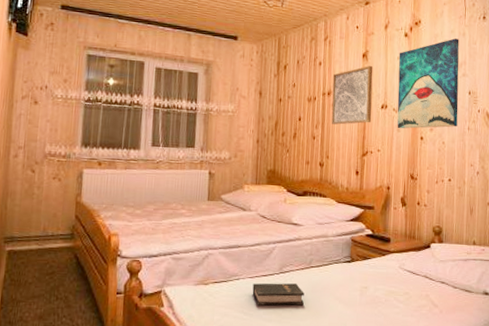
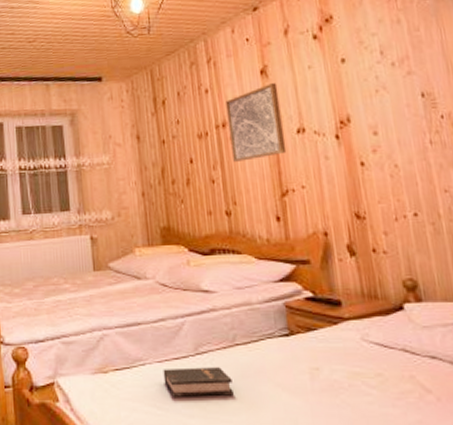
wall art: present [397,38,460,129] -> none [309,28,413,156]

